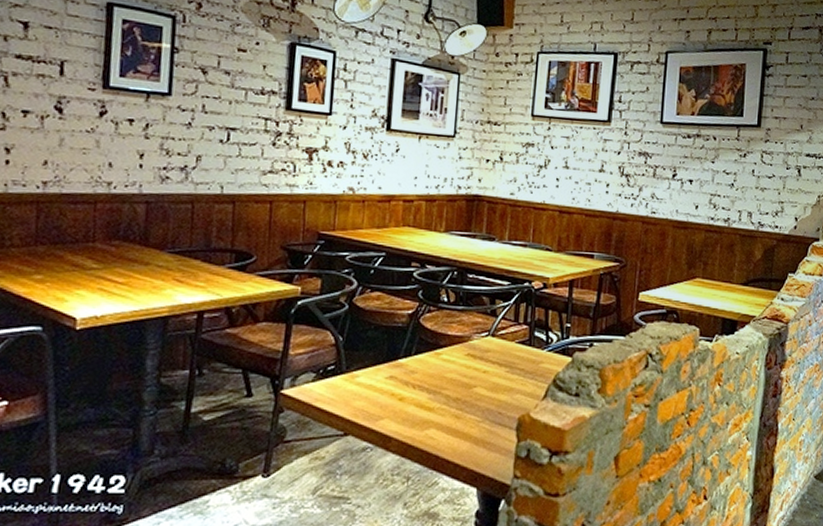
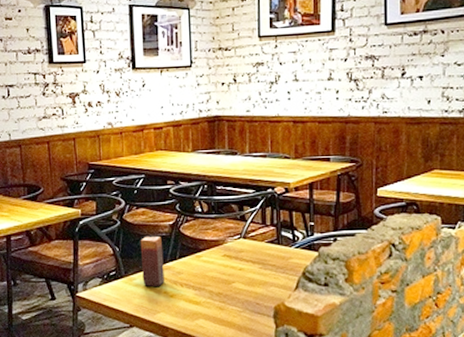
candle: none [367,325,397,387] -> present [140,236,164,286]

